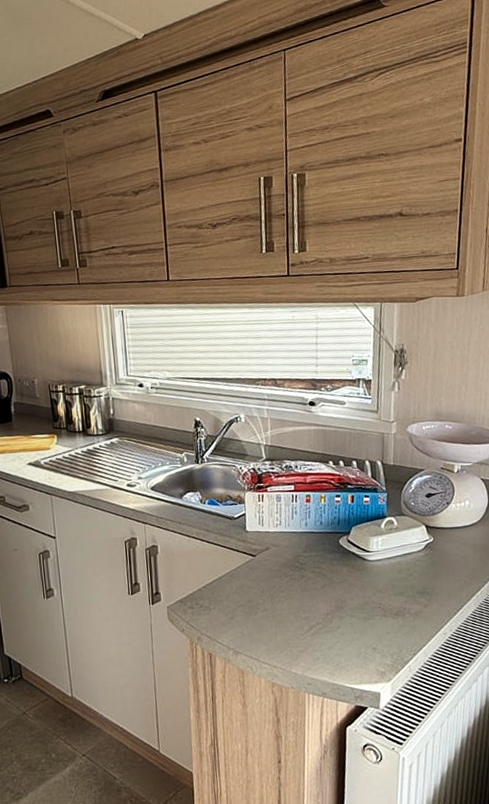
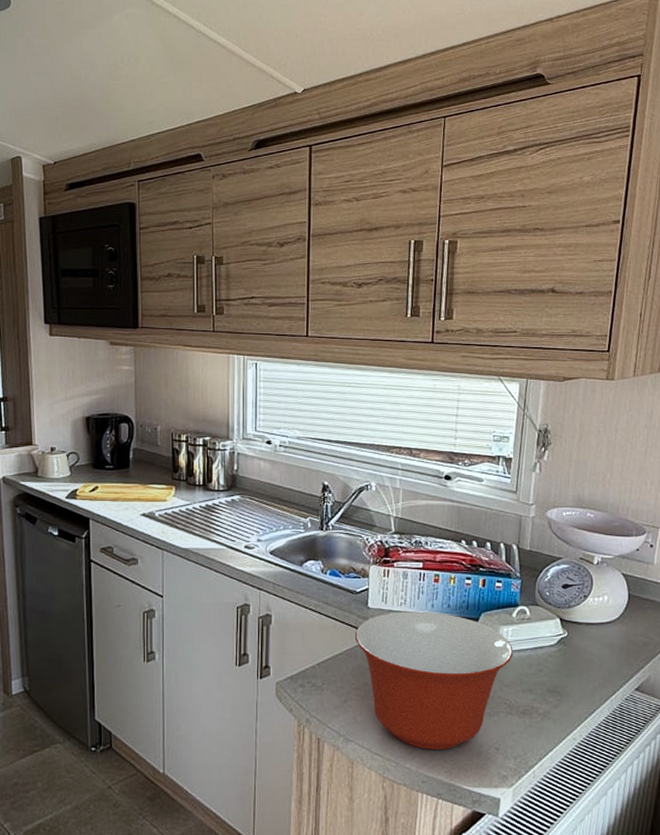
mixing bowl: none [235,530,384,655] -> present [354,611,513,750]

